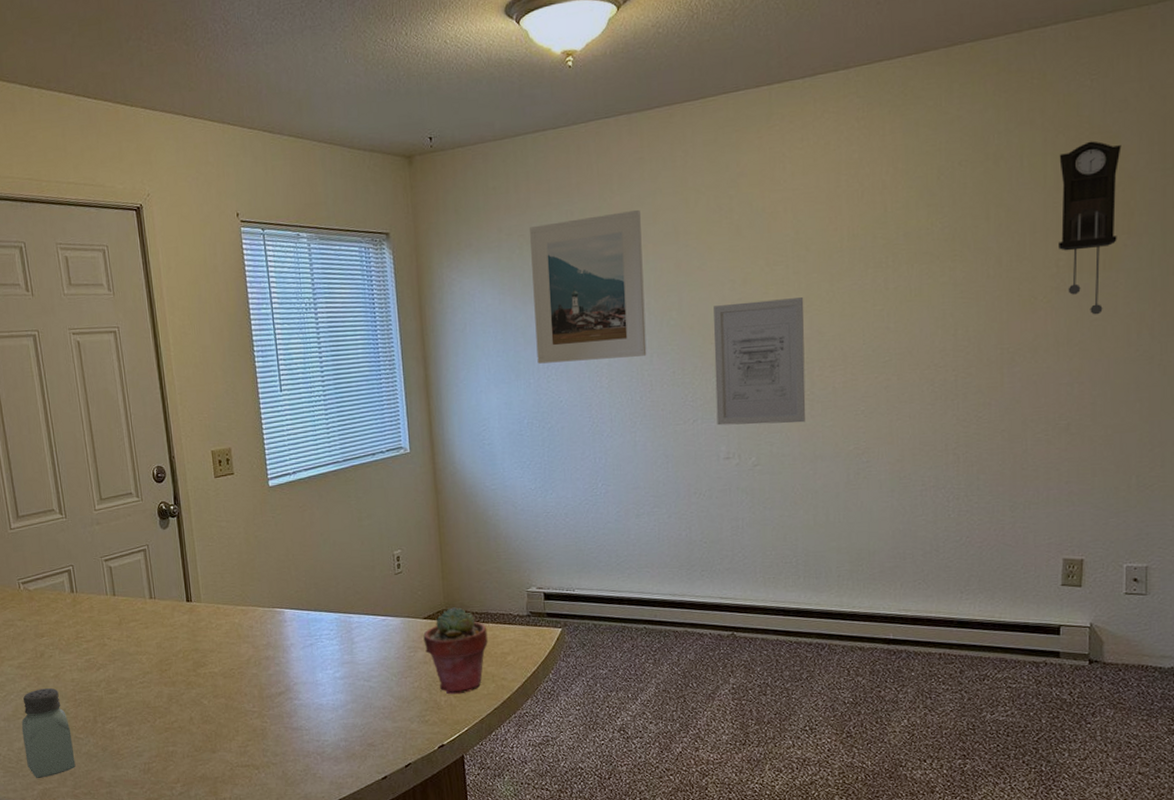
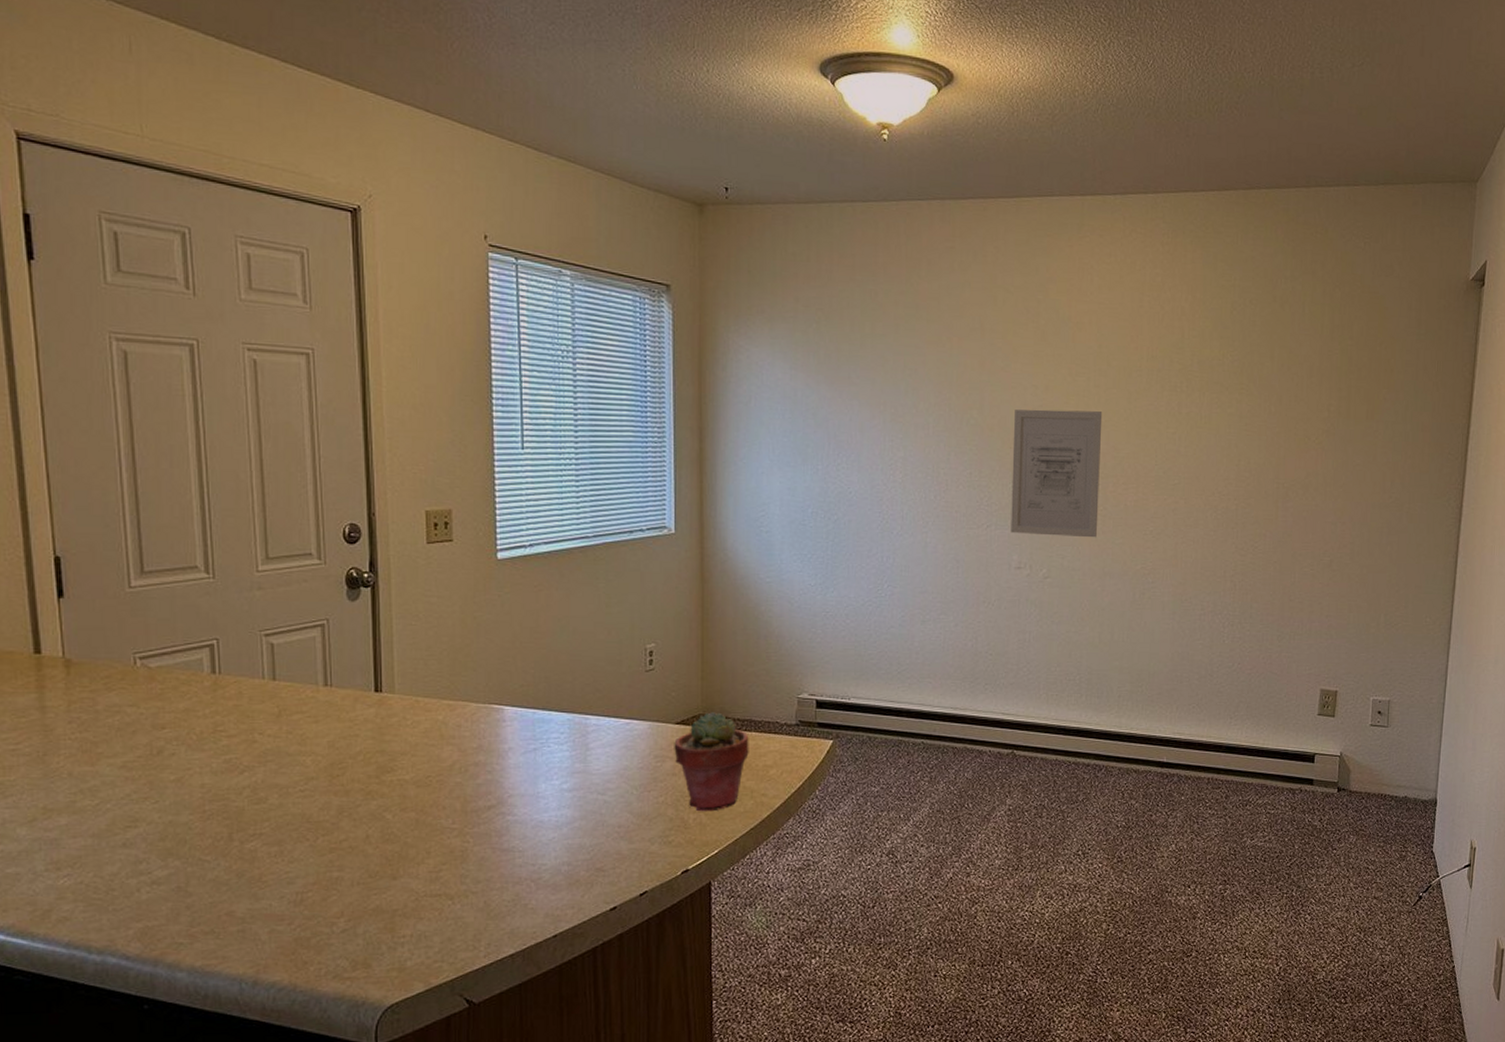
saltshaker: present [21,688,76,779] -> none [118,796,196,914]
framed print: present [530,209,647,364] -> none [827,299,947,453]
pendulum clock: present [1059,141,1121,315] -> none [1330,299,1386,461]

